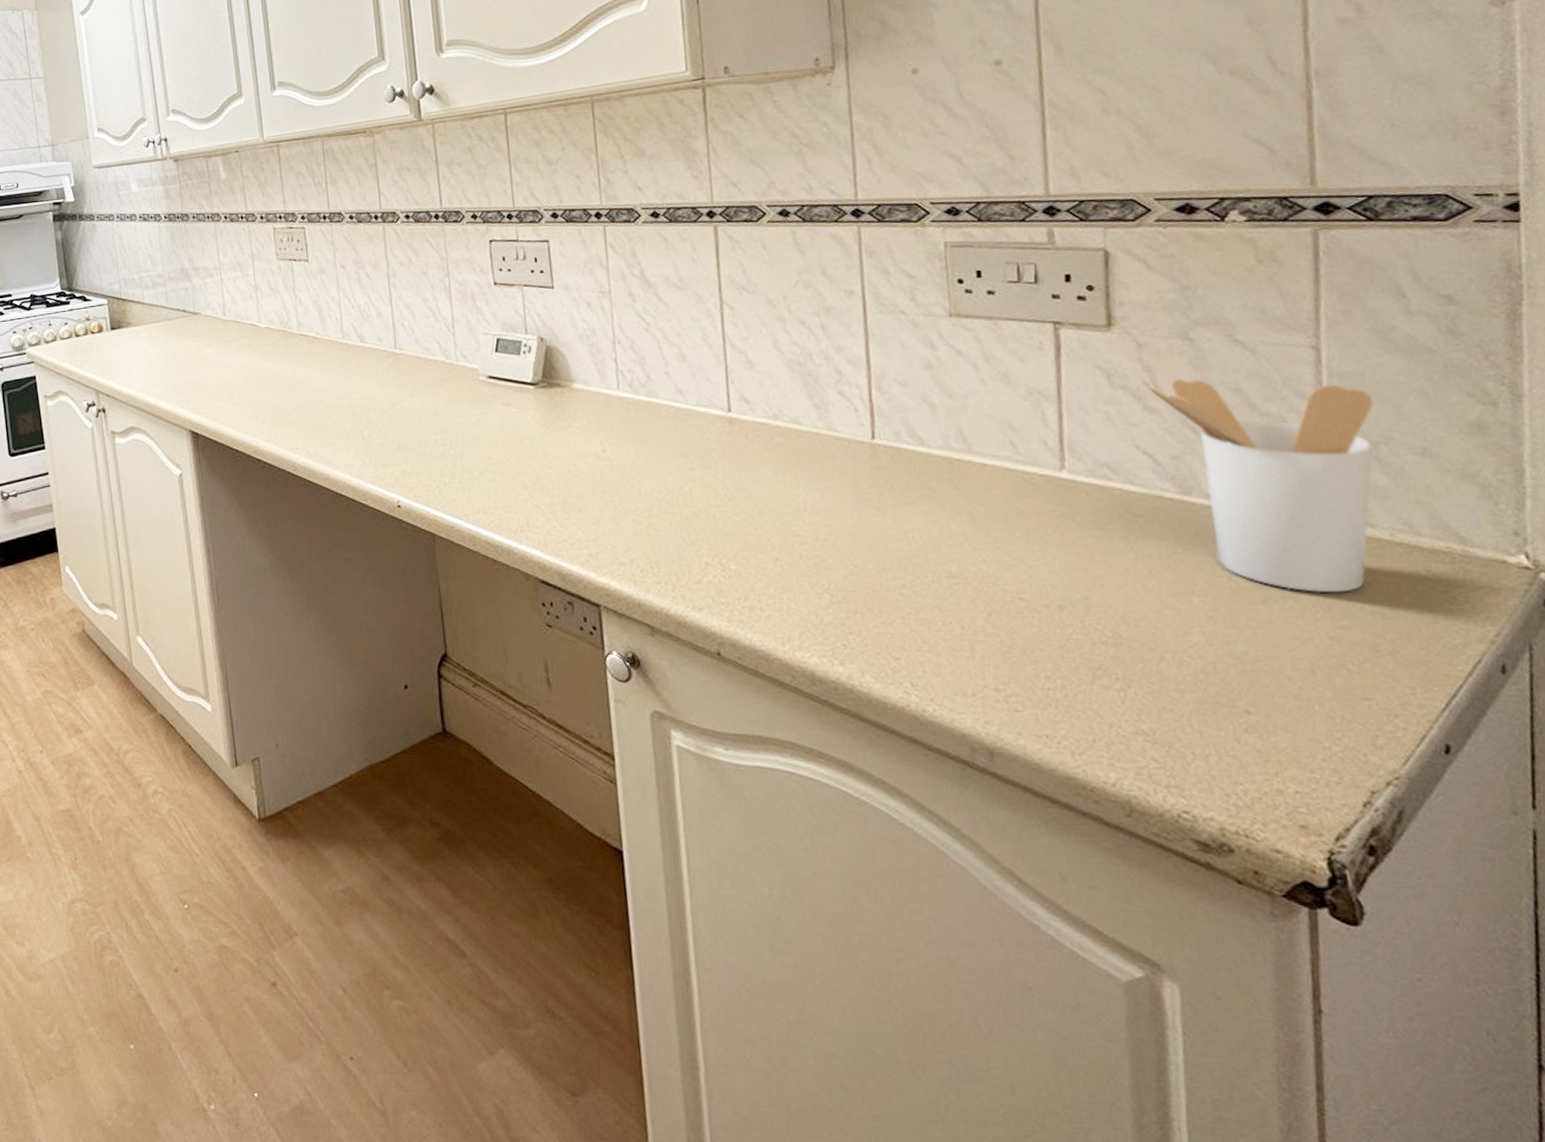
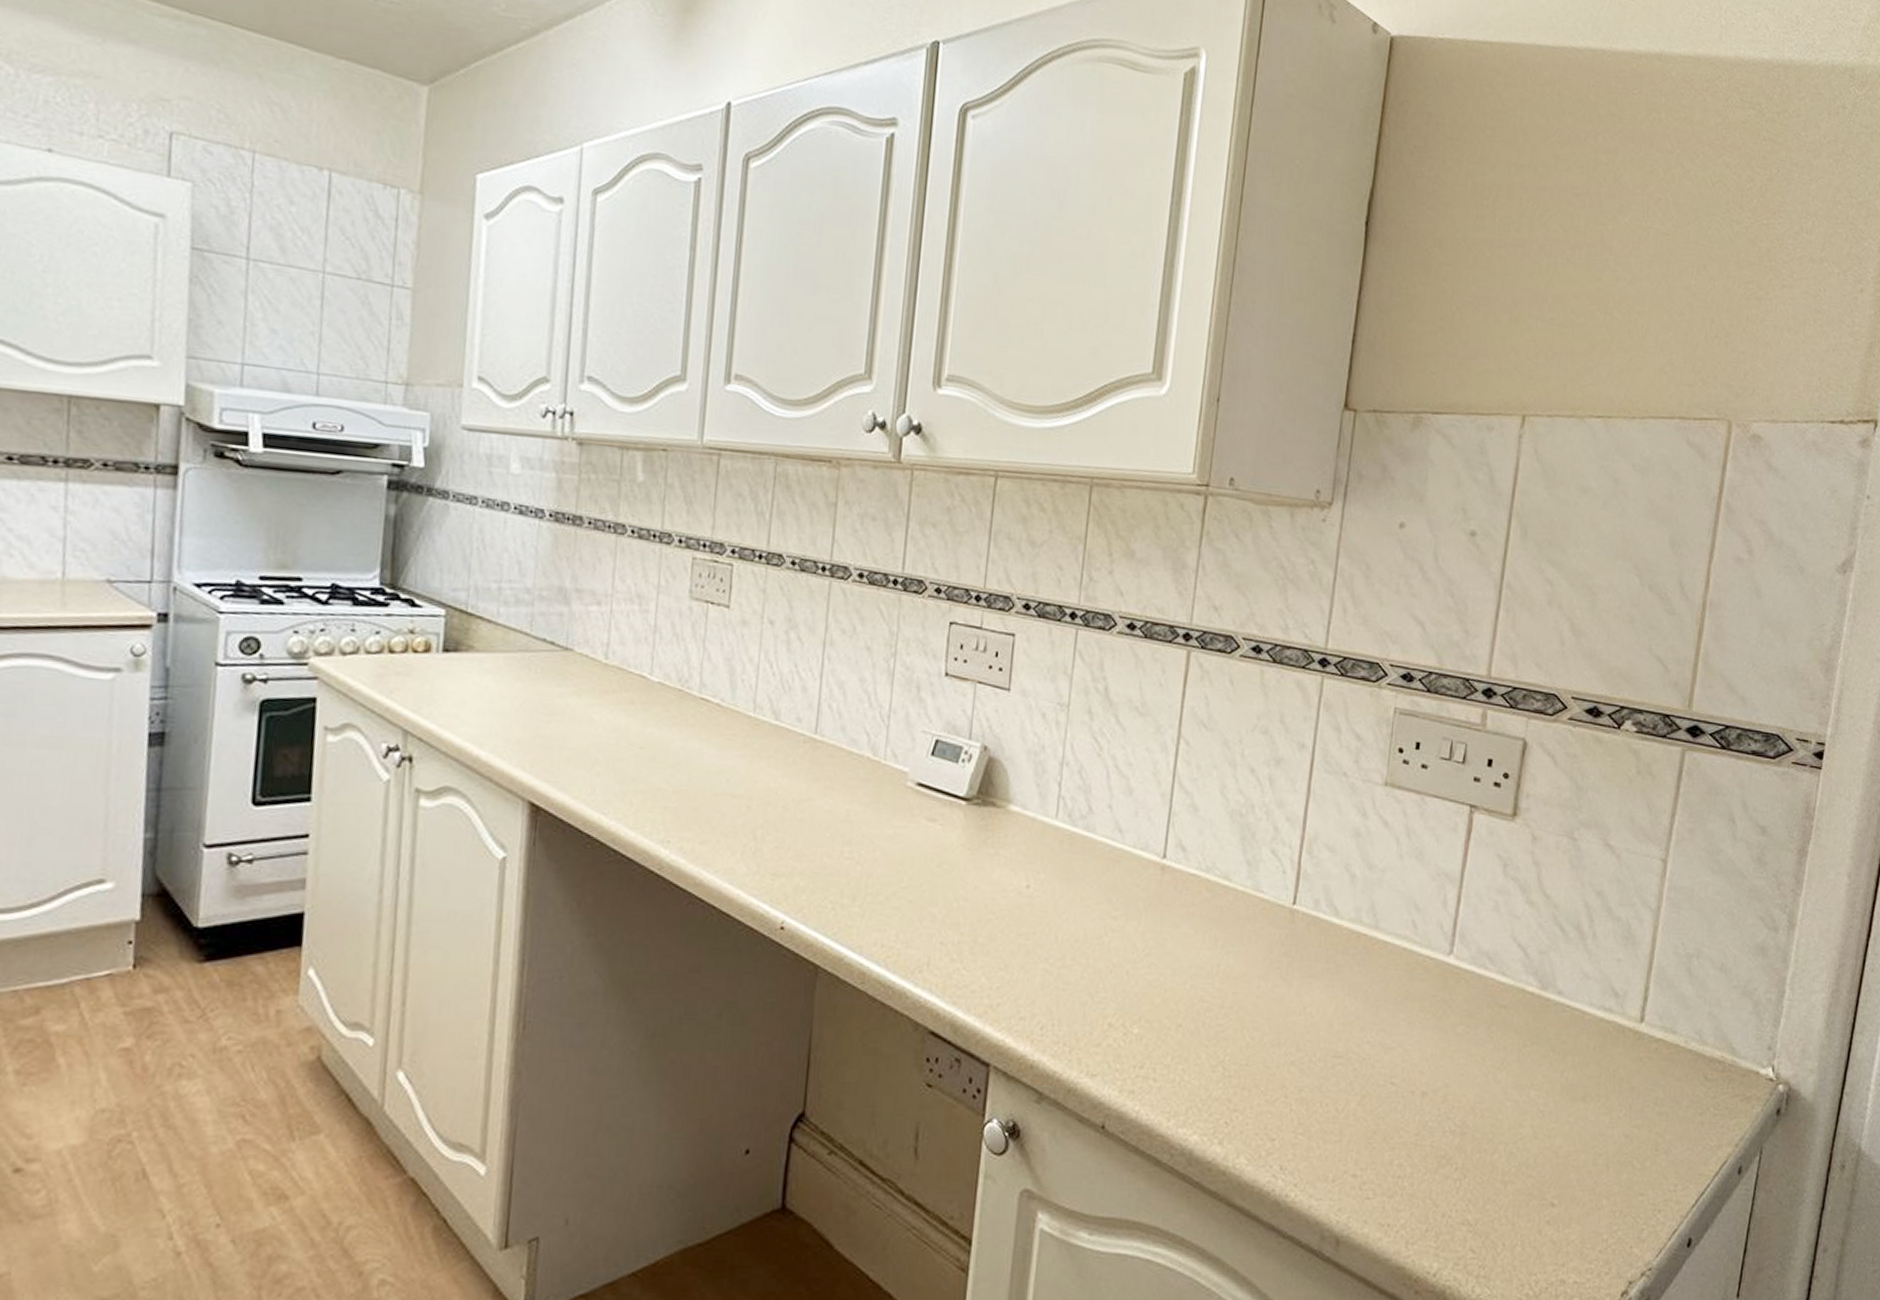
utensil holder: present [1138,379,1374,593] -> none [1527,872,1695,1094]

